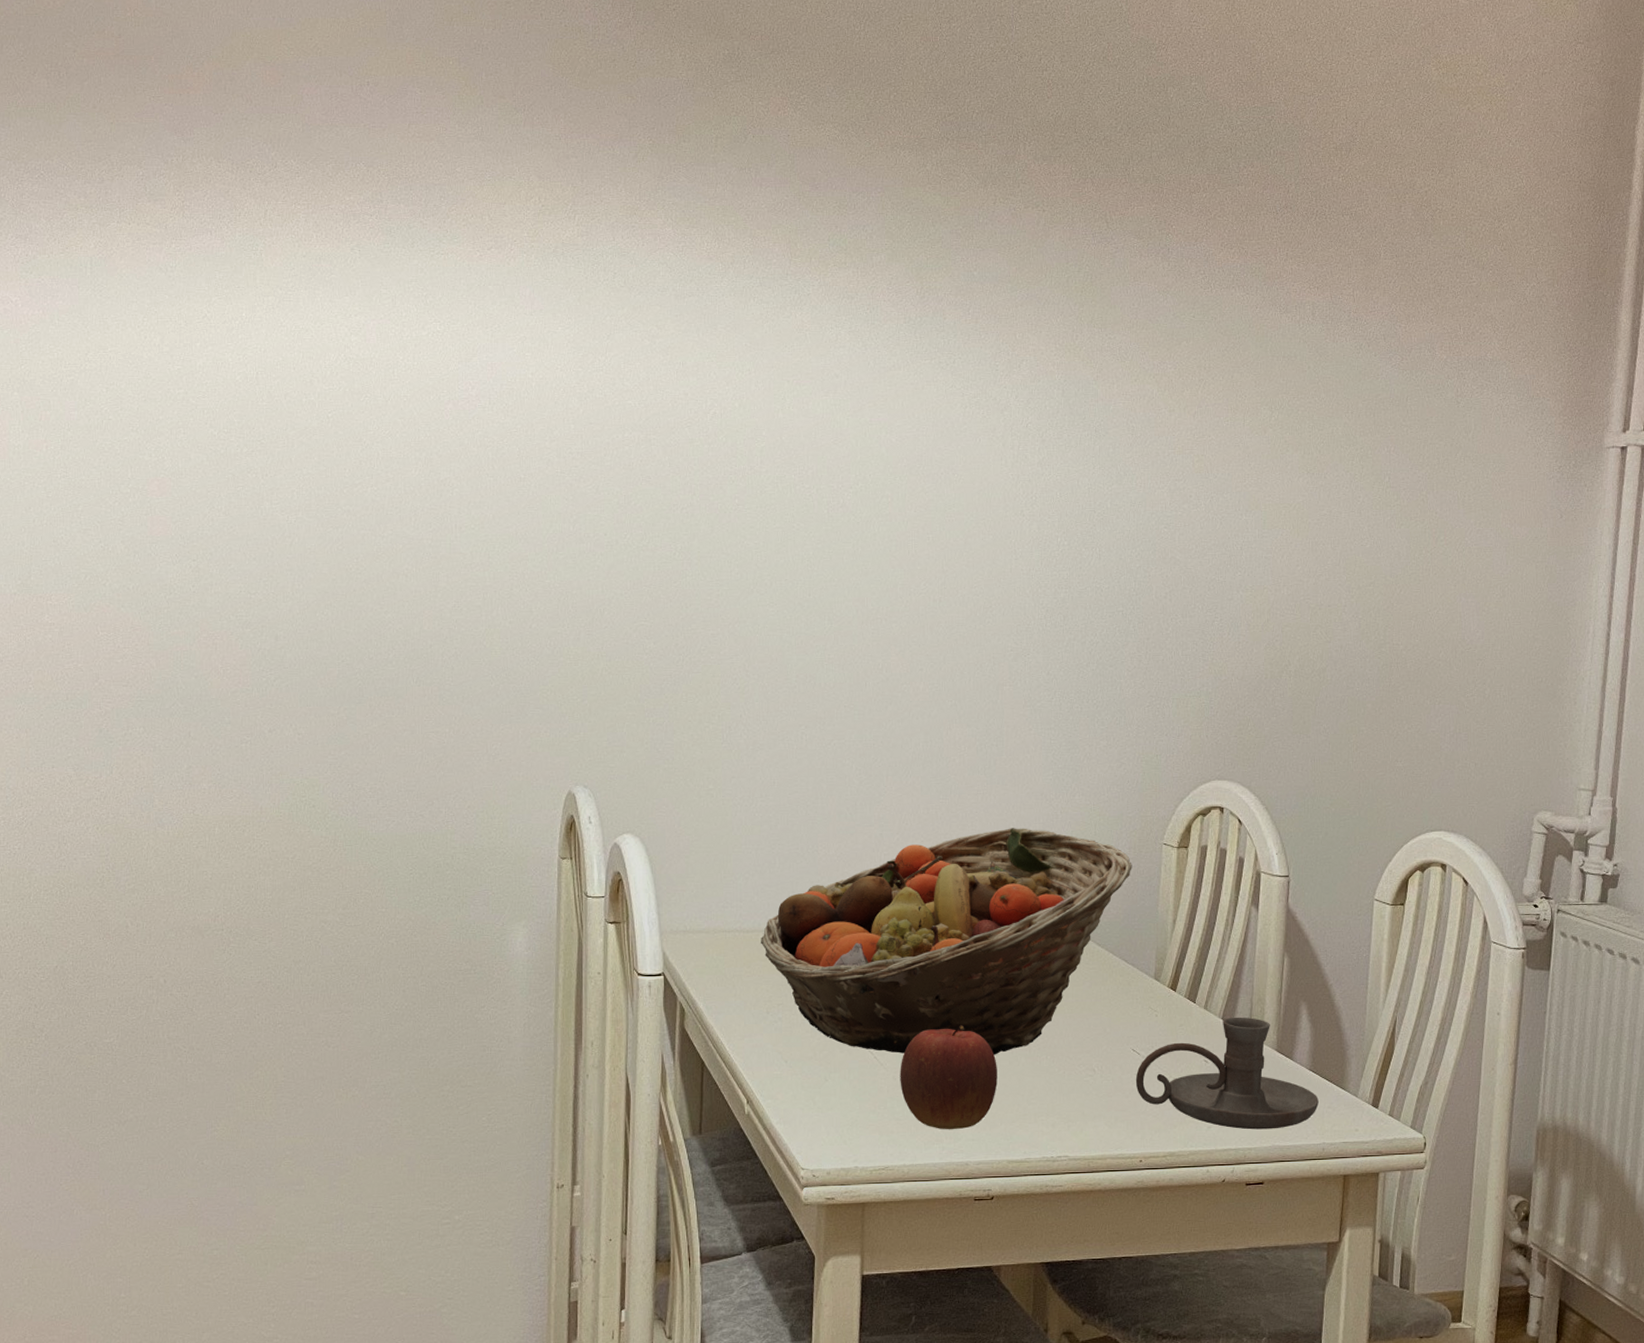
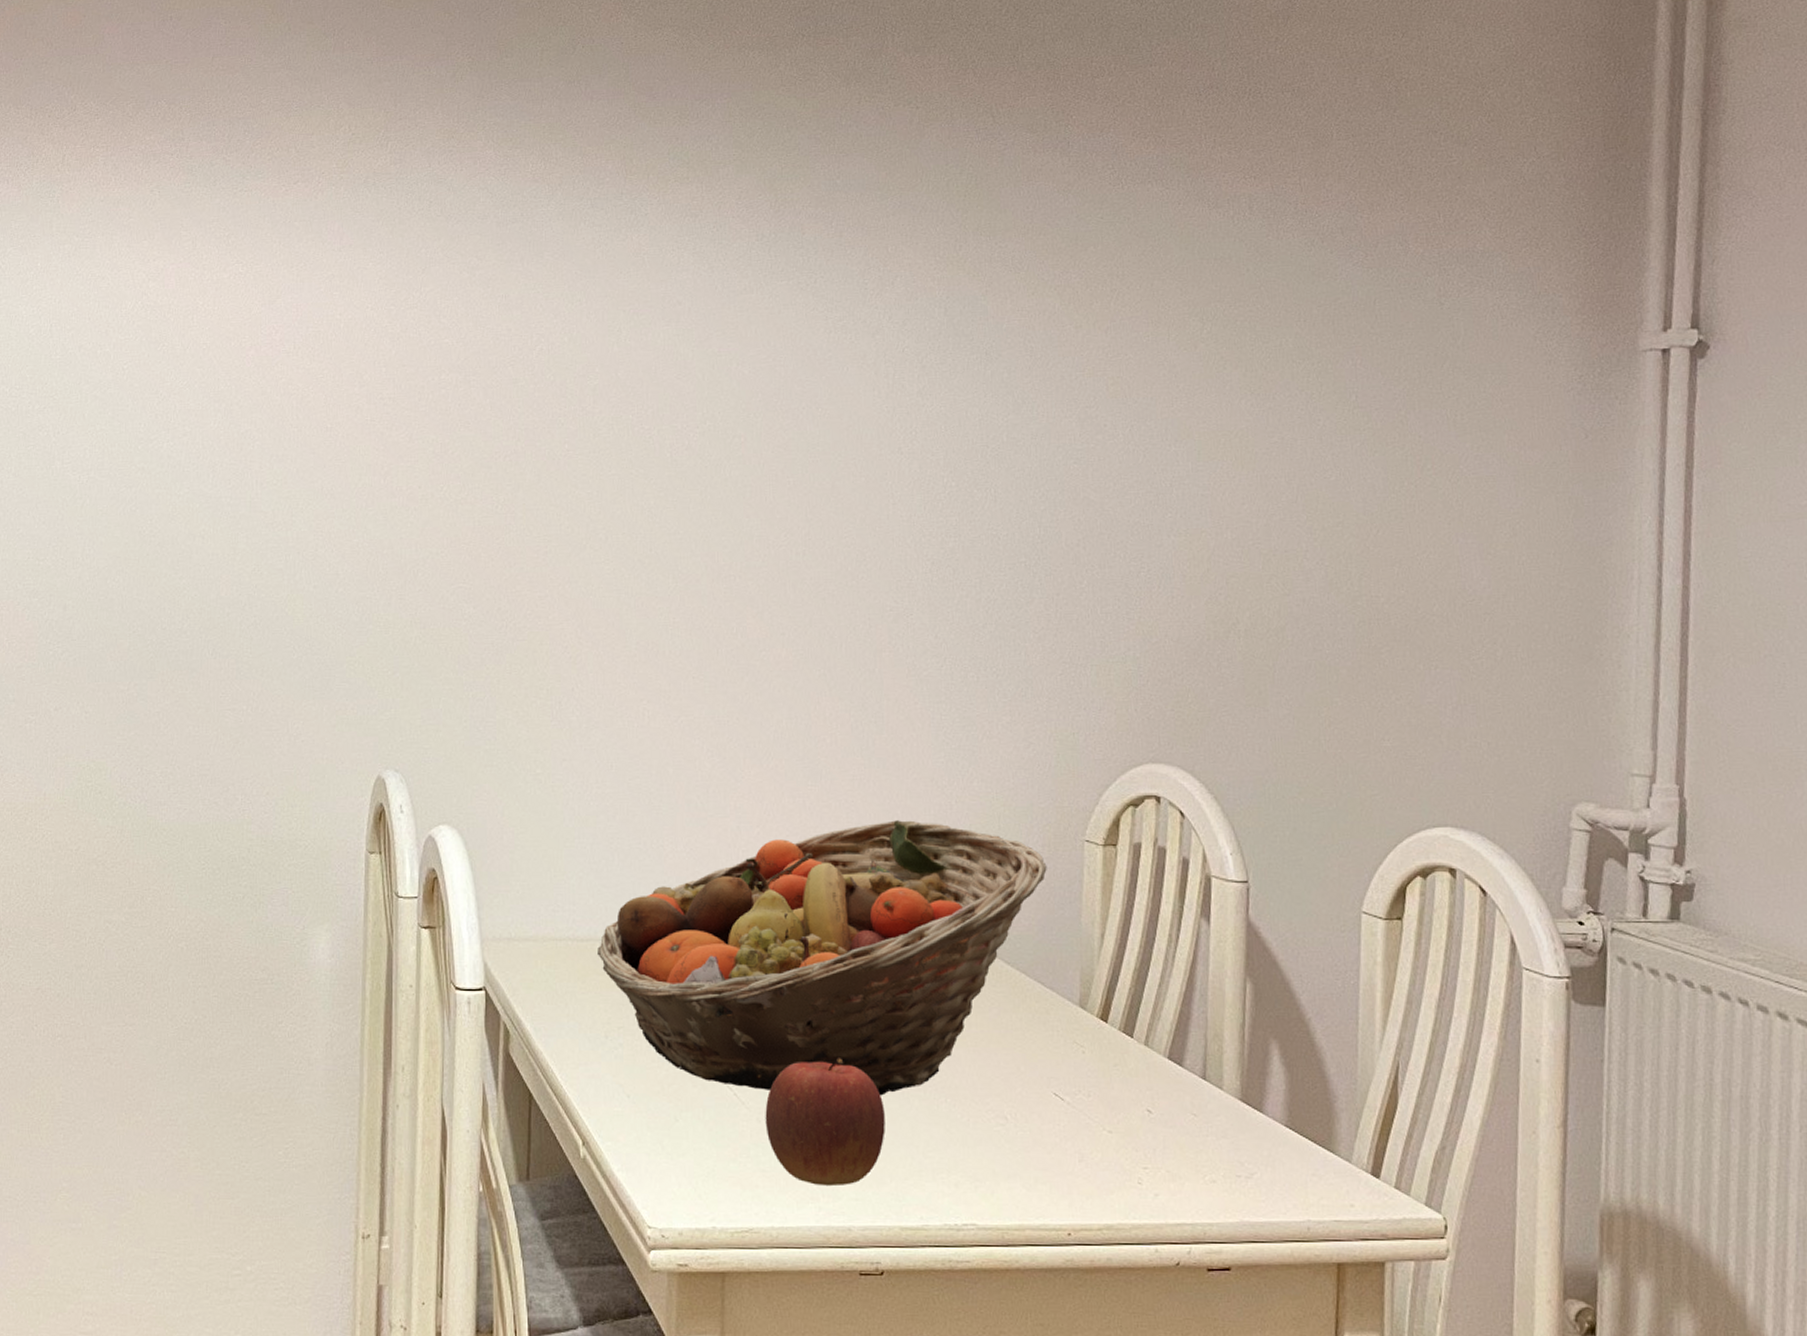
candle holder: present [1135,1017,1319,1130] -> none [1059,1056,1300,1201]

